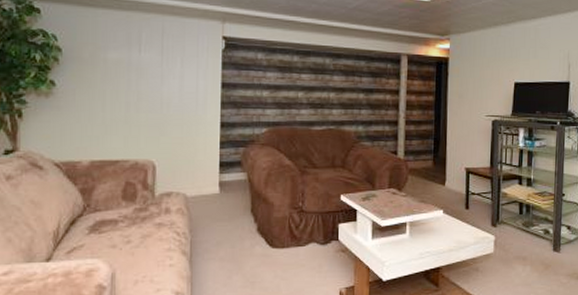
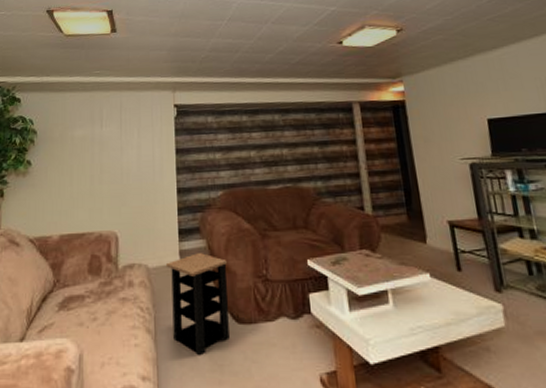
side table: none [204,185,267,275] -> present [165,253,230,356]

